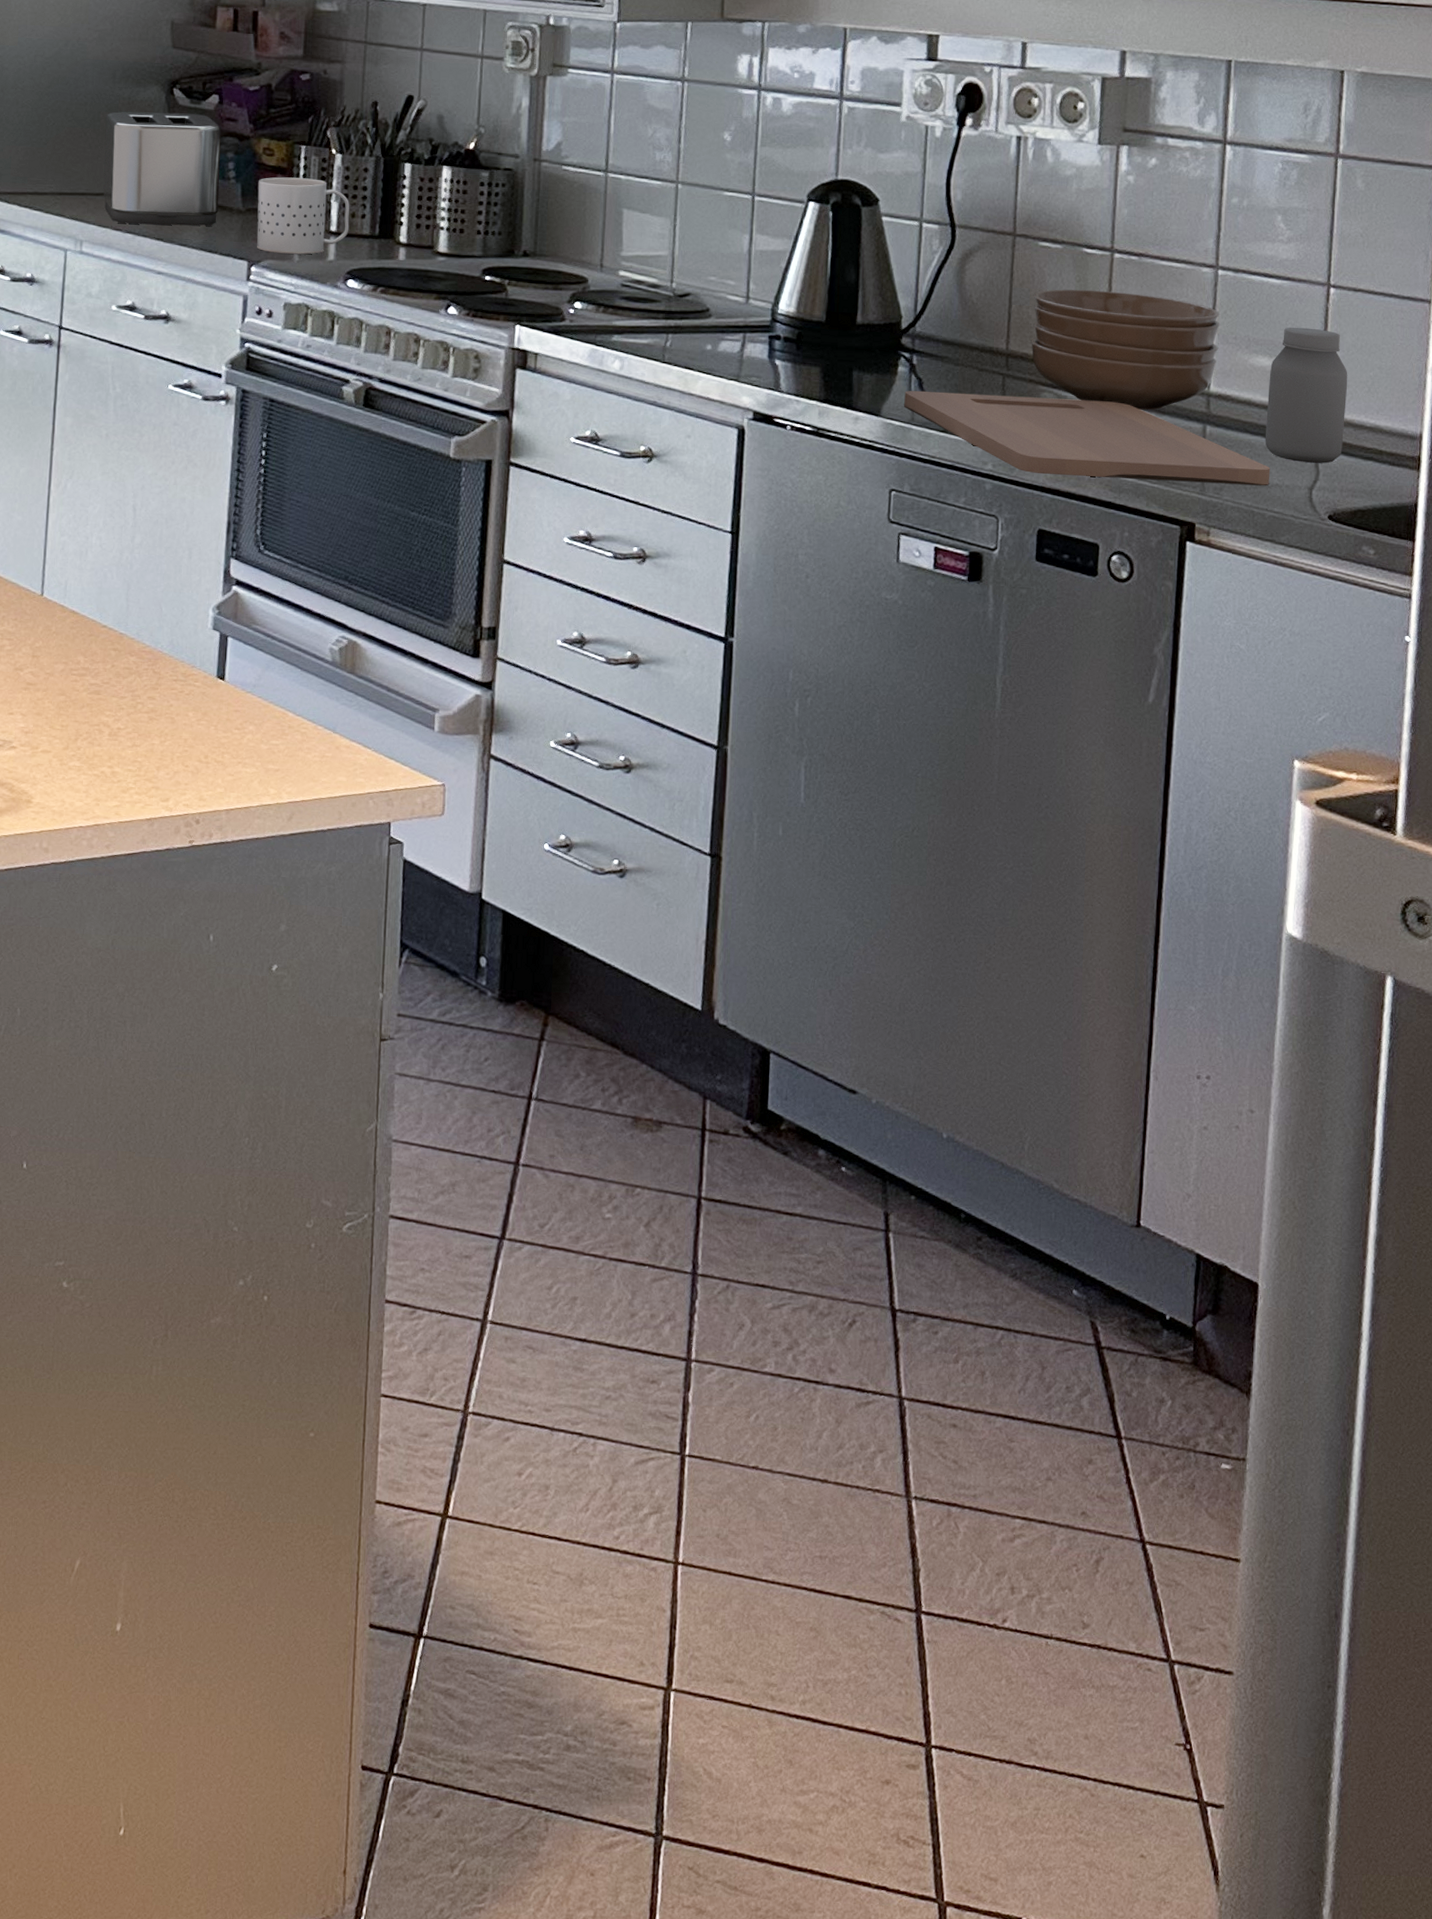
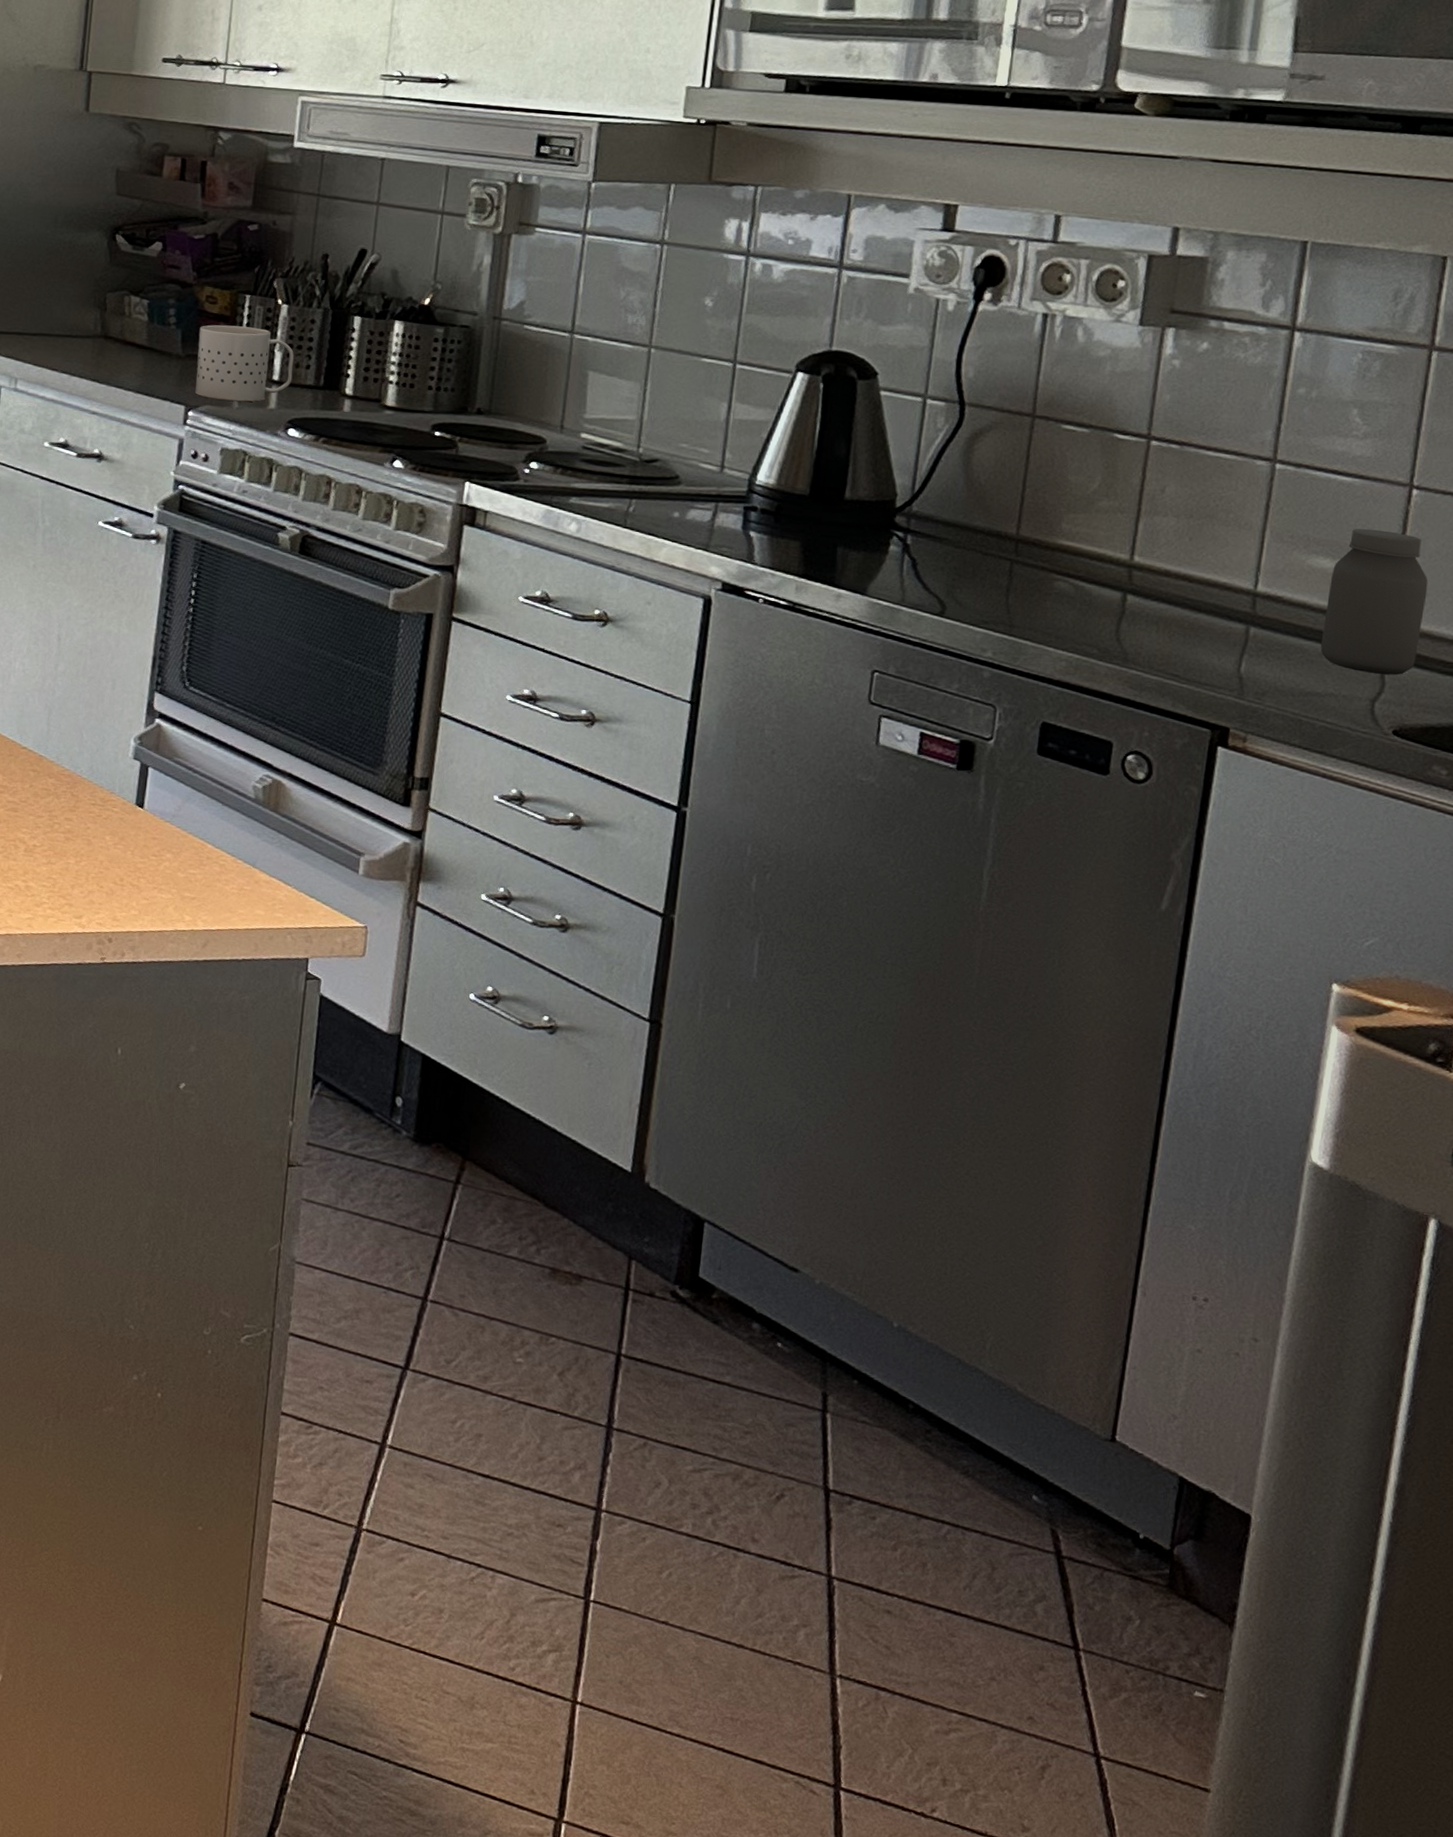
toaster: present [103,111,221,226] -> none [40,255,164,370]
cutting board: present [904,390,1271,486] -> none [894,570,1325,695]
bowl: present [1031,289,1220,410] -> none [1046,475,1275,607]

